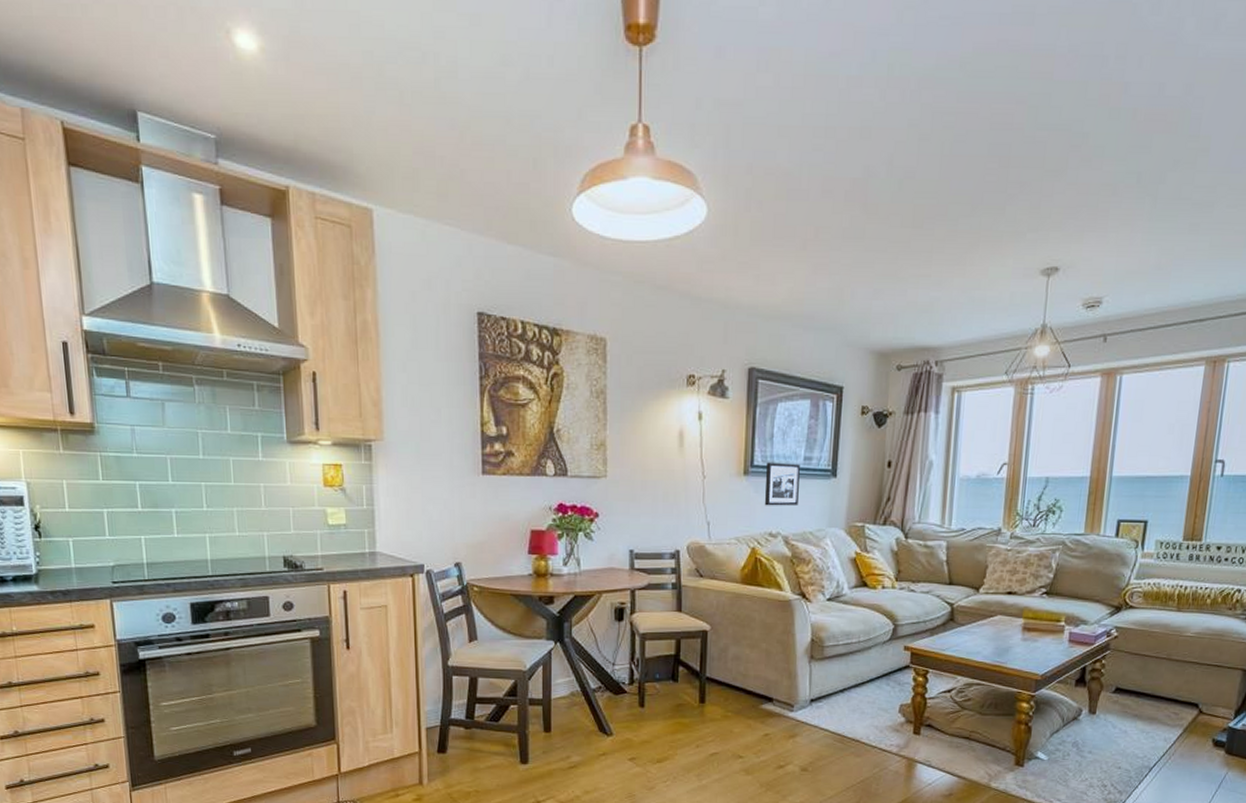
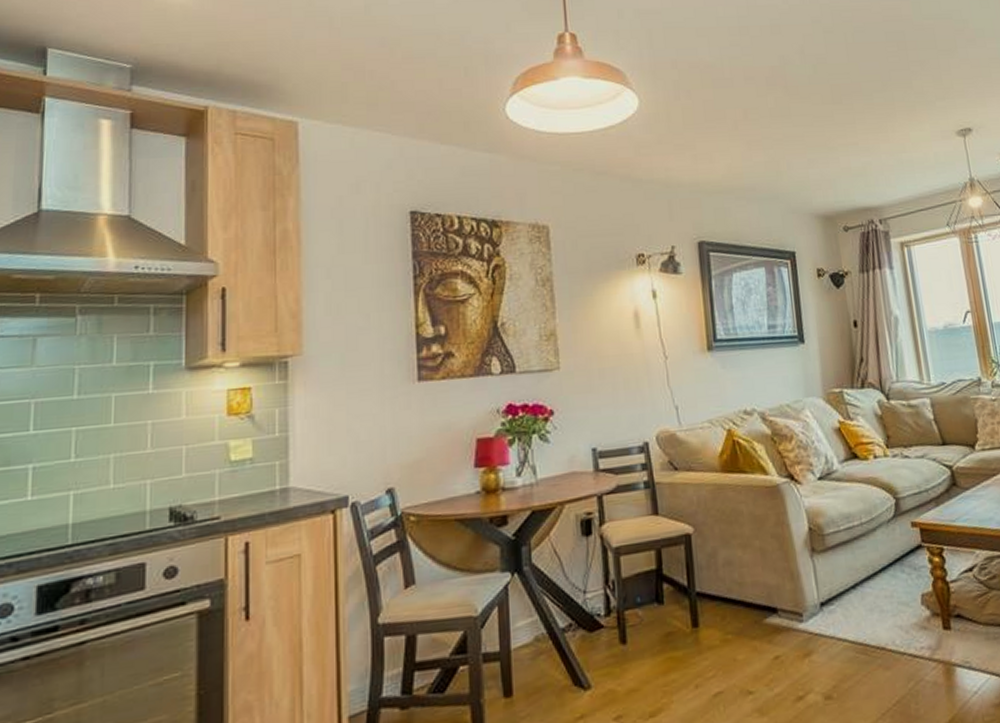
picture frame: present [764,462,800,506] -> none [730,333,769,382]

